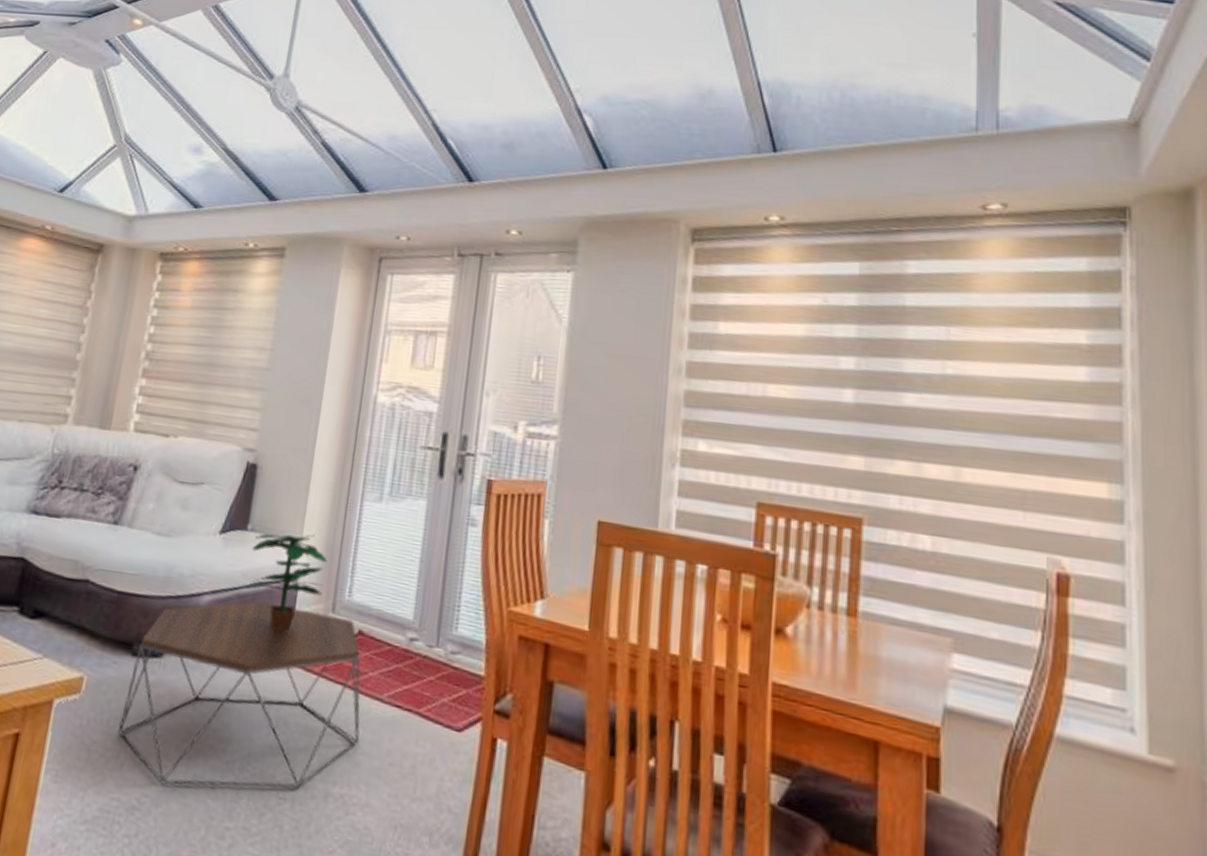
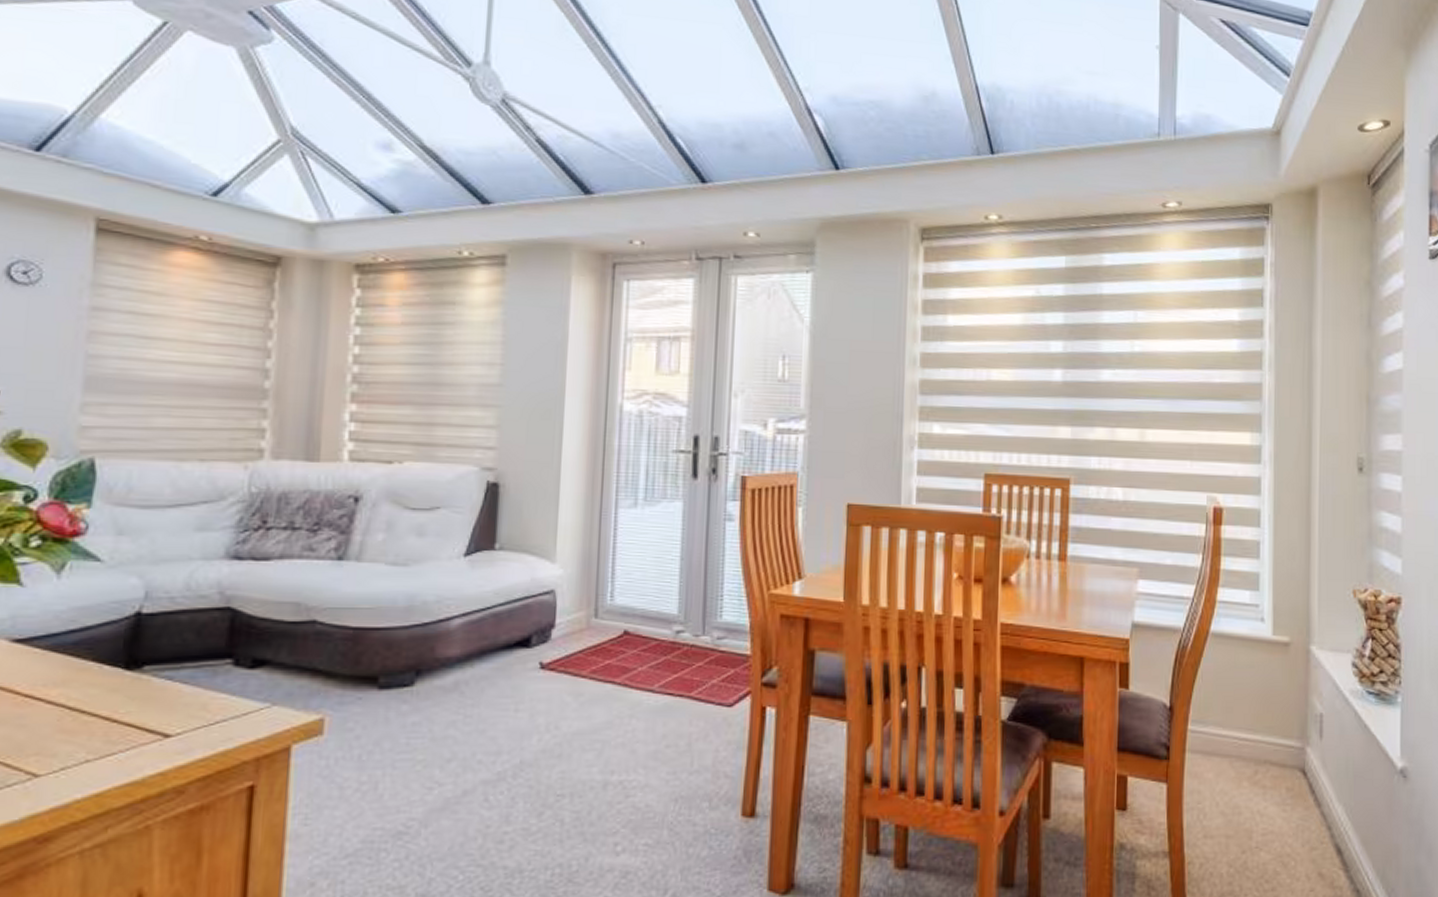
coffee table: present [118,601,361,789] -> none [373,617,634,806]
potted plant: present [249,533,328,631] -> none [502,546,586,642]

